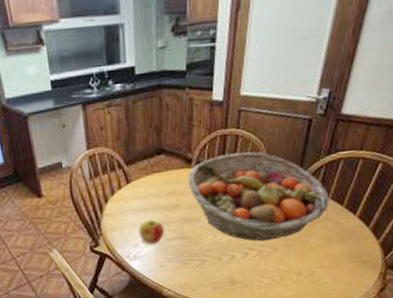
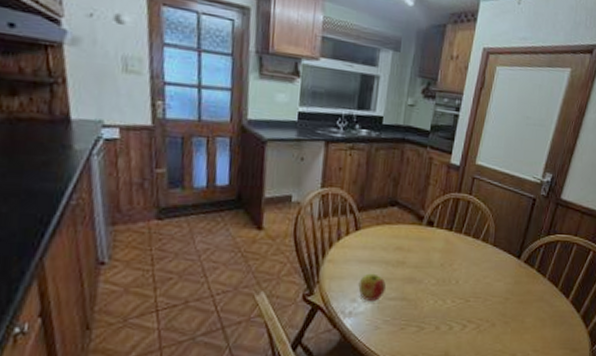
fruit basket: present [188,151,329,242] -> none [417,217,546,315]

